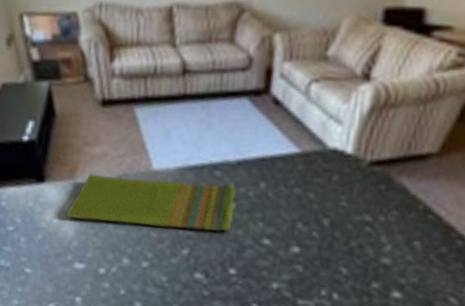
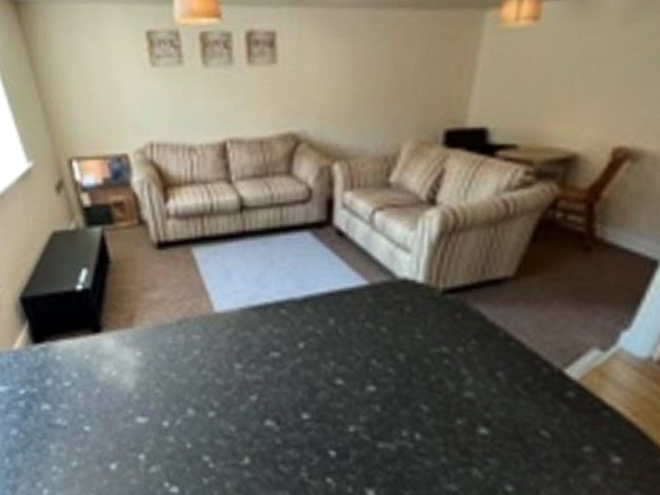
dish towel: present [66,173,235,232] -> none [125,320,304,375]

